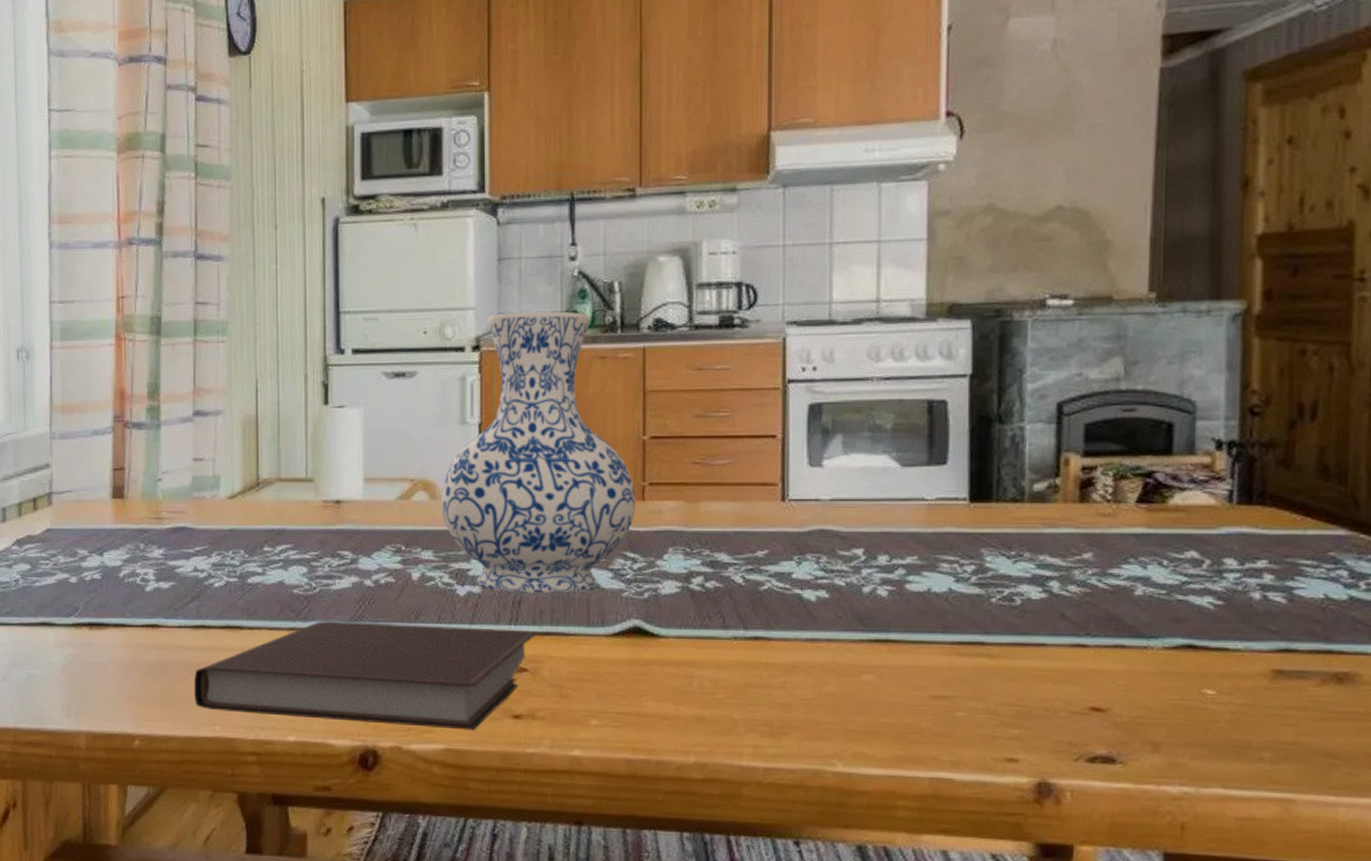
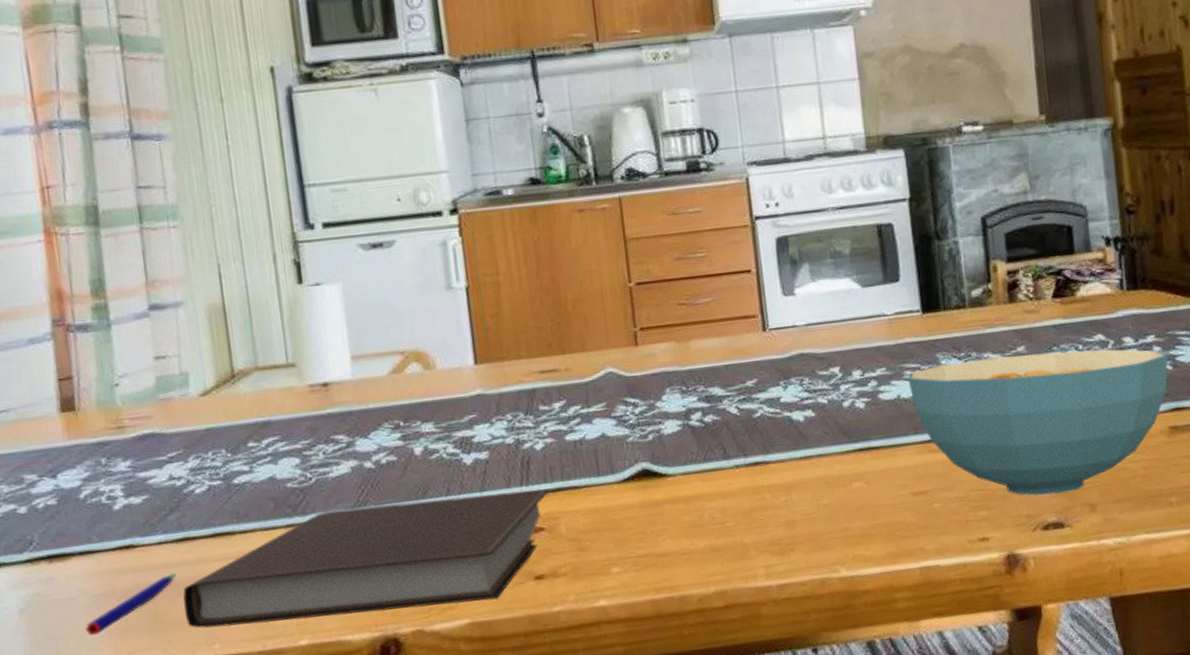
pen: none [111,656,190,700] -> present [85,573,176,636]
vase: present [440,311,635,593] -> none [435,167,631,454]
cereal bowl: none [942,561,1283,725] -> present [908,349,1168,496]

